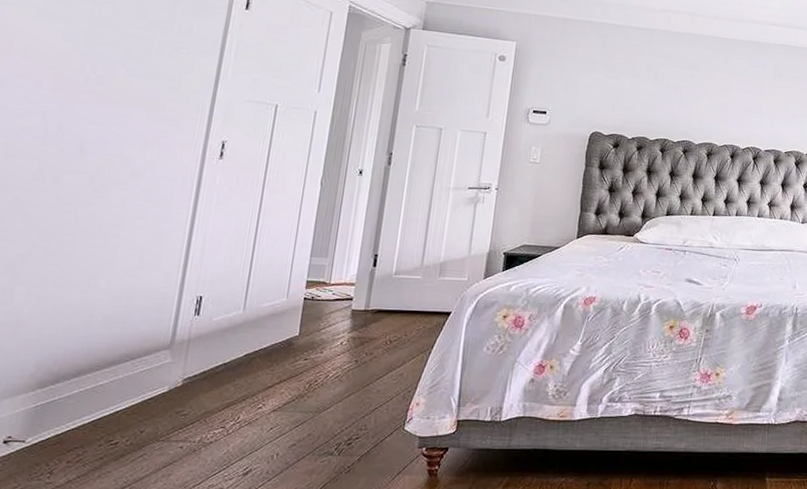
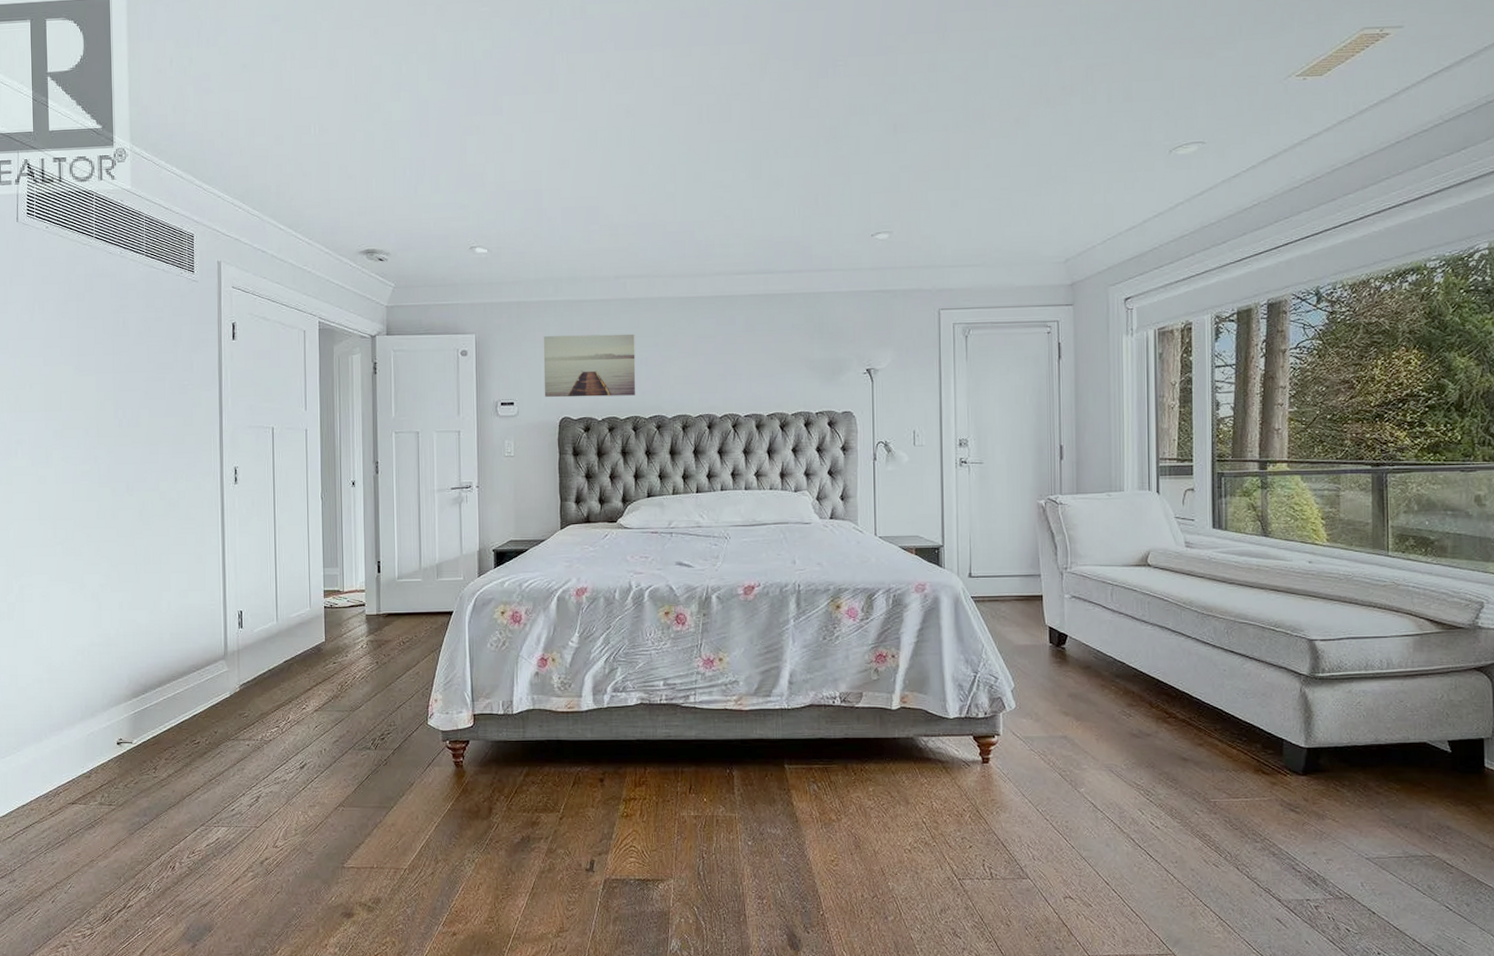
wall art: none [578,54,673,120] -> present [543,333,636,398]

